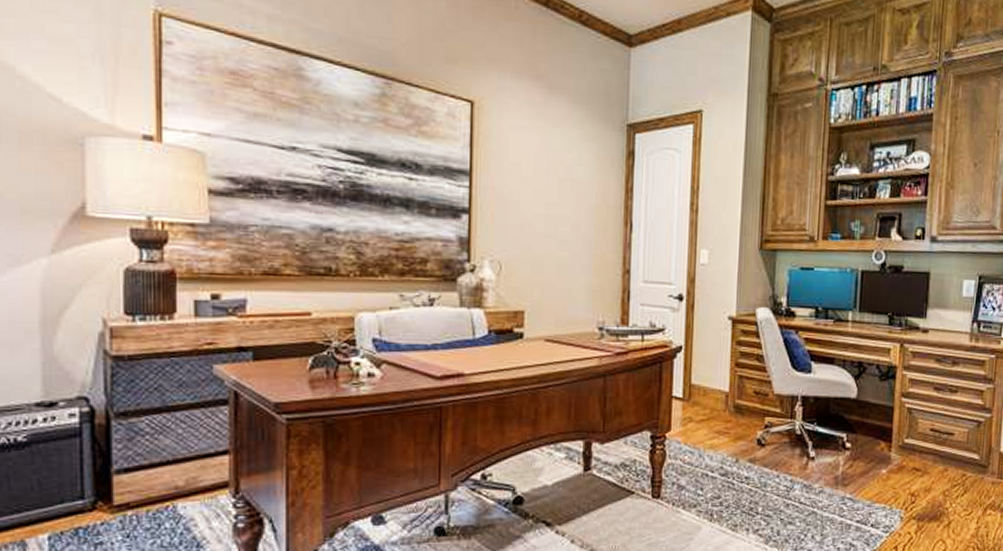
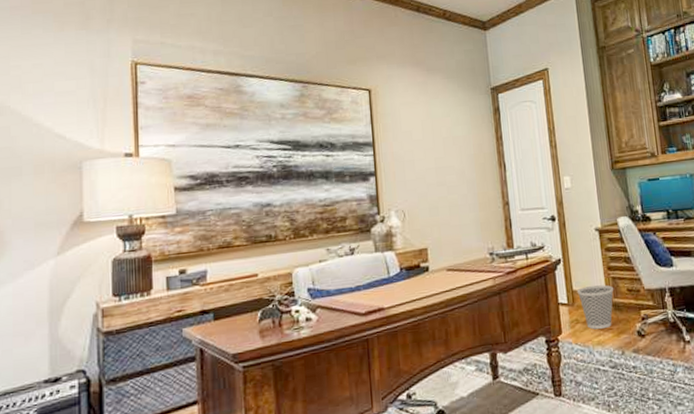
wastebasket: none [695,381,739,431] -> present [576,285,614,329]

